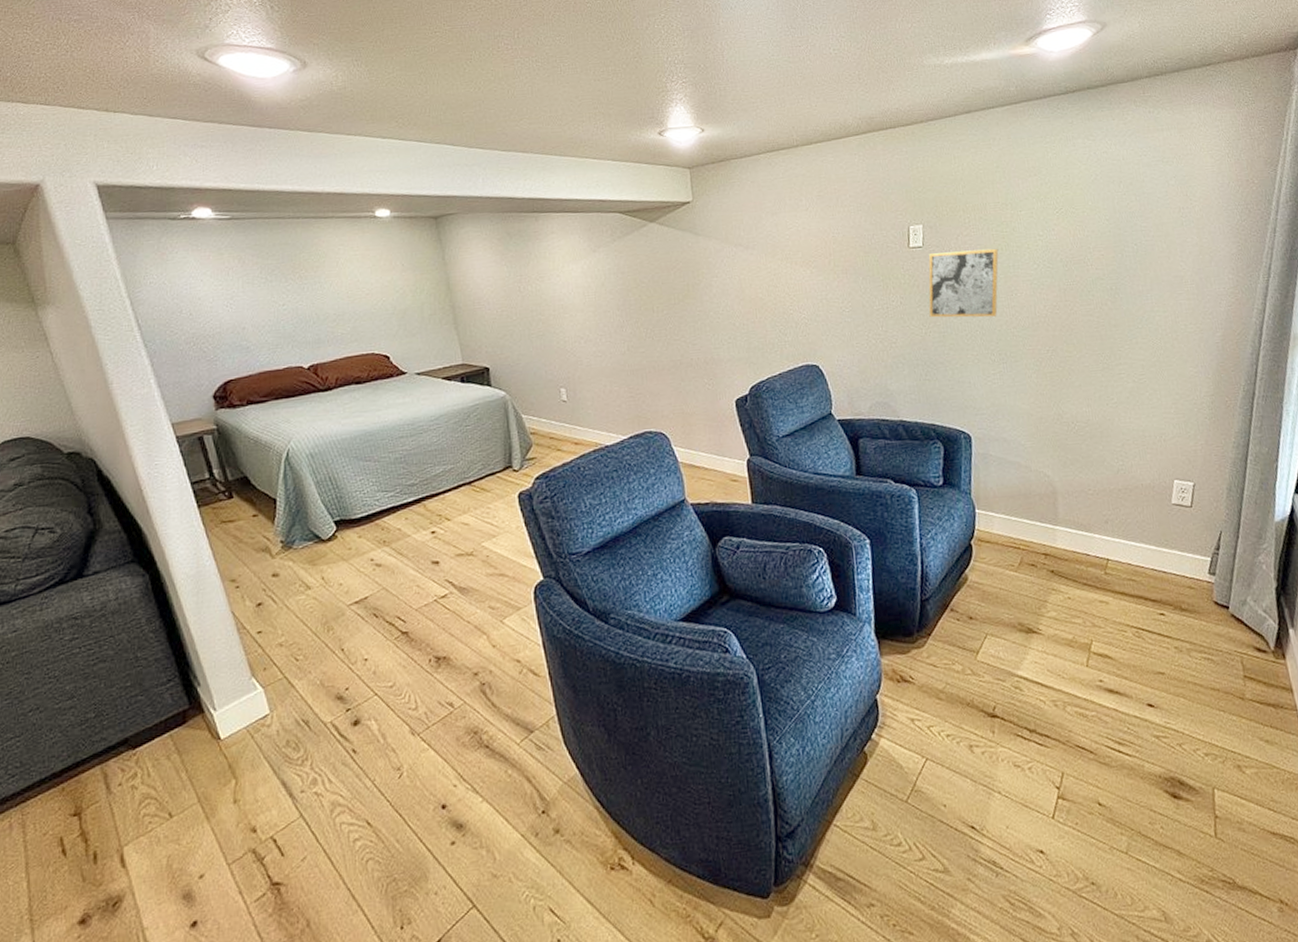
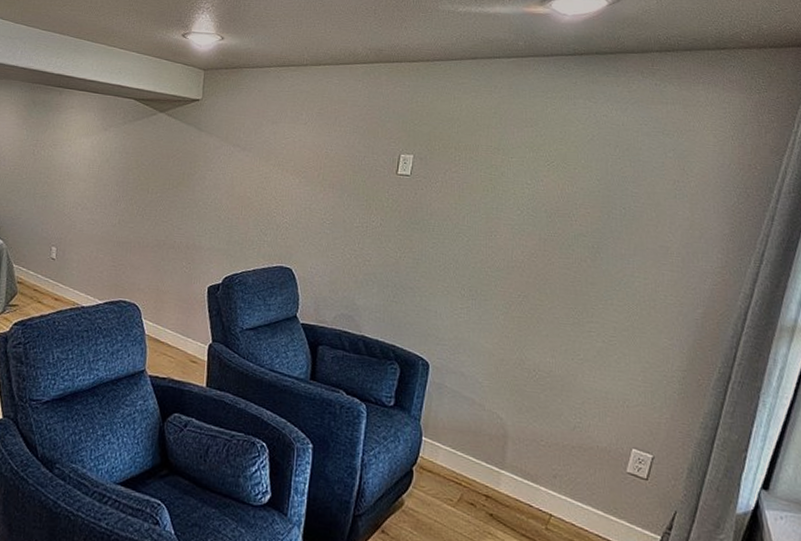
wall art: present [928,248,999,318] -> none [406,183,484,253]

